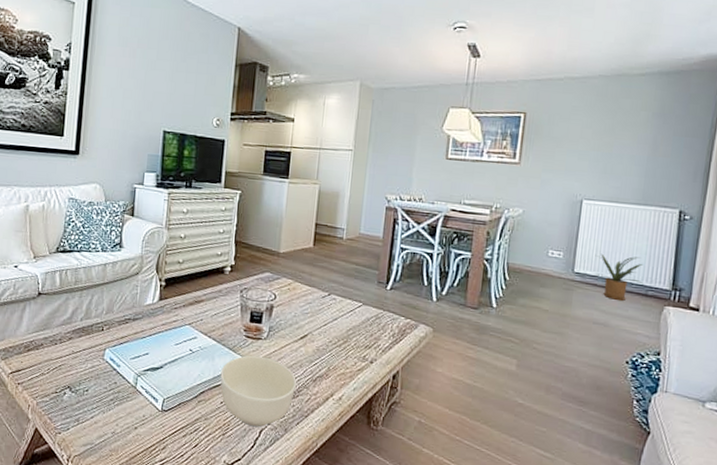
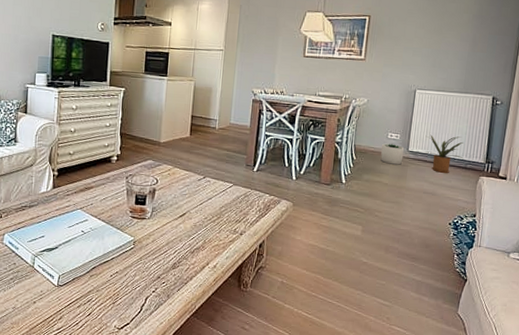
bowl: present [220,355,297,428] -> none [109,233,178,295]
planter: none [539,262,569,289] -> present [380,143,405,165]

